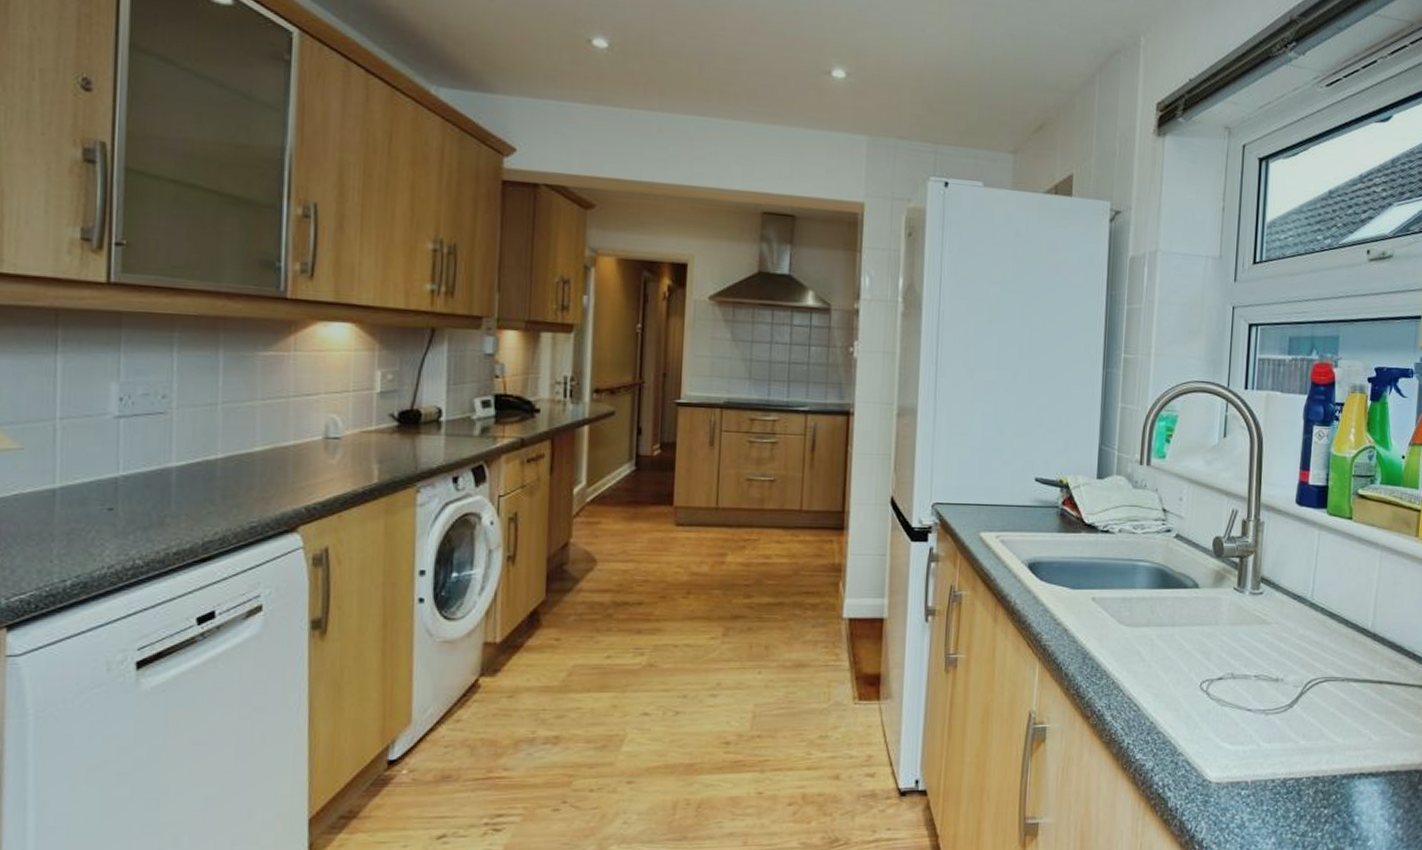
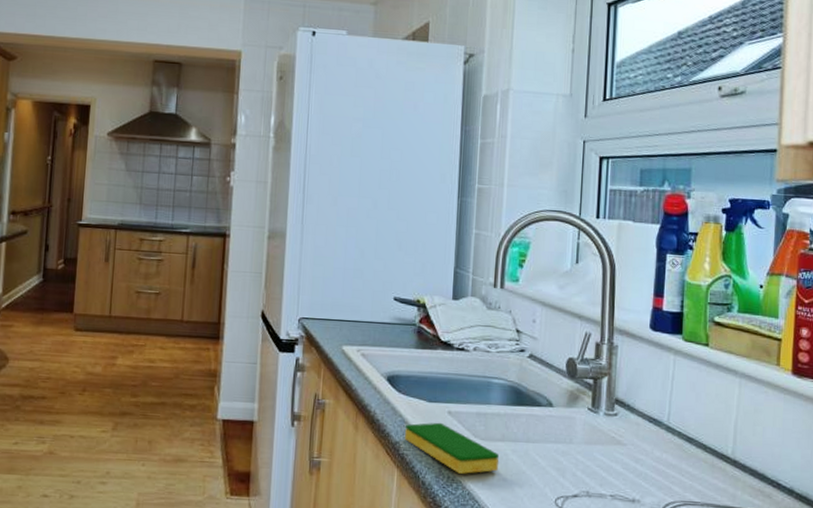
dish sponge: none [1047,610,1144,663] -> present [405,422,499,474]

